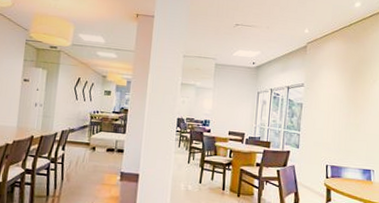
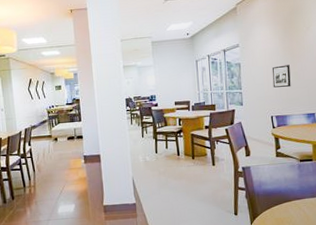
picture frame: none [332,114,352,138] -> present [272,65,291,88]

